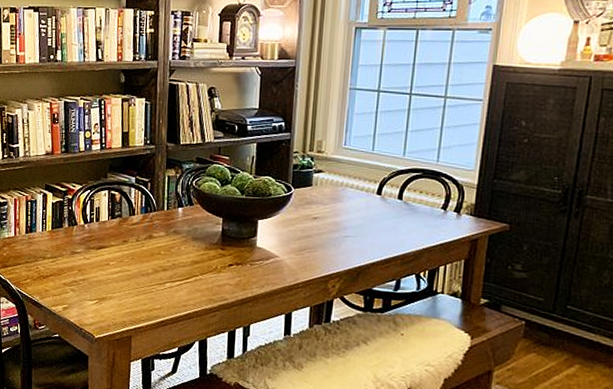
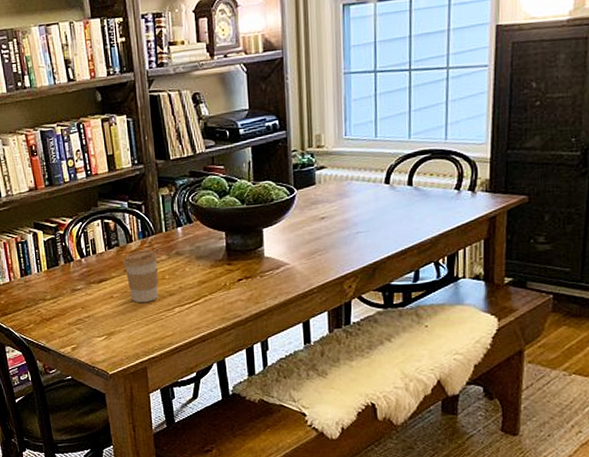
coffee cup: none [123,224,157,274] -> present [123,250,159,303]

